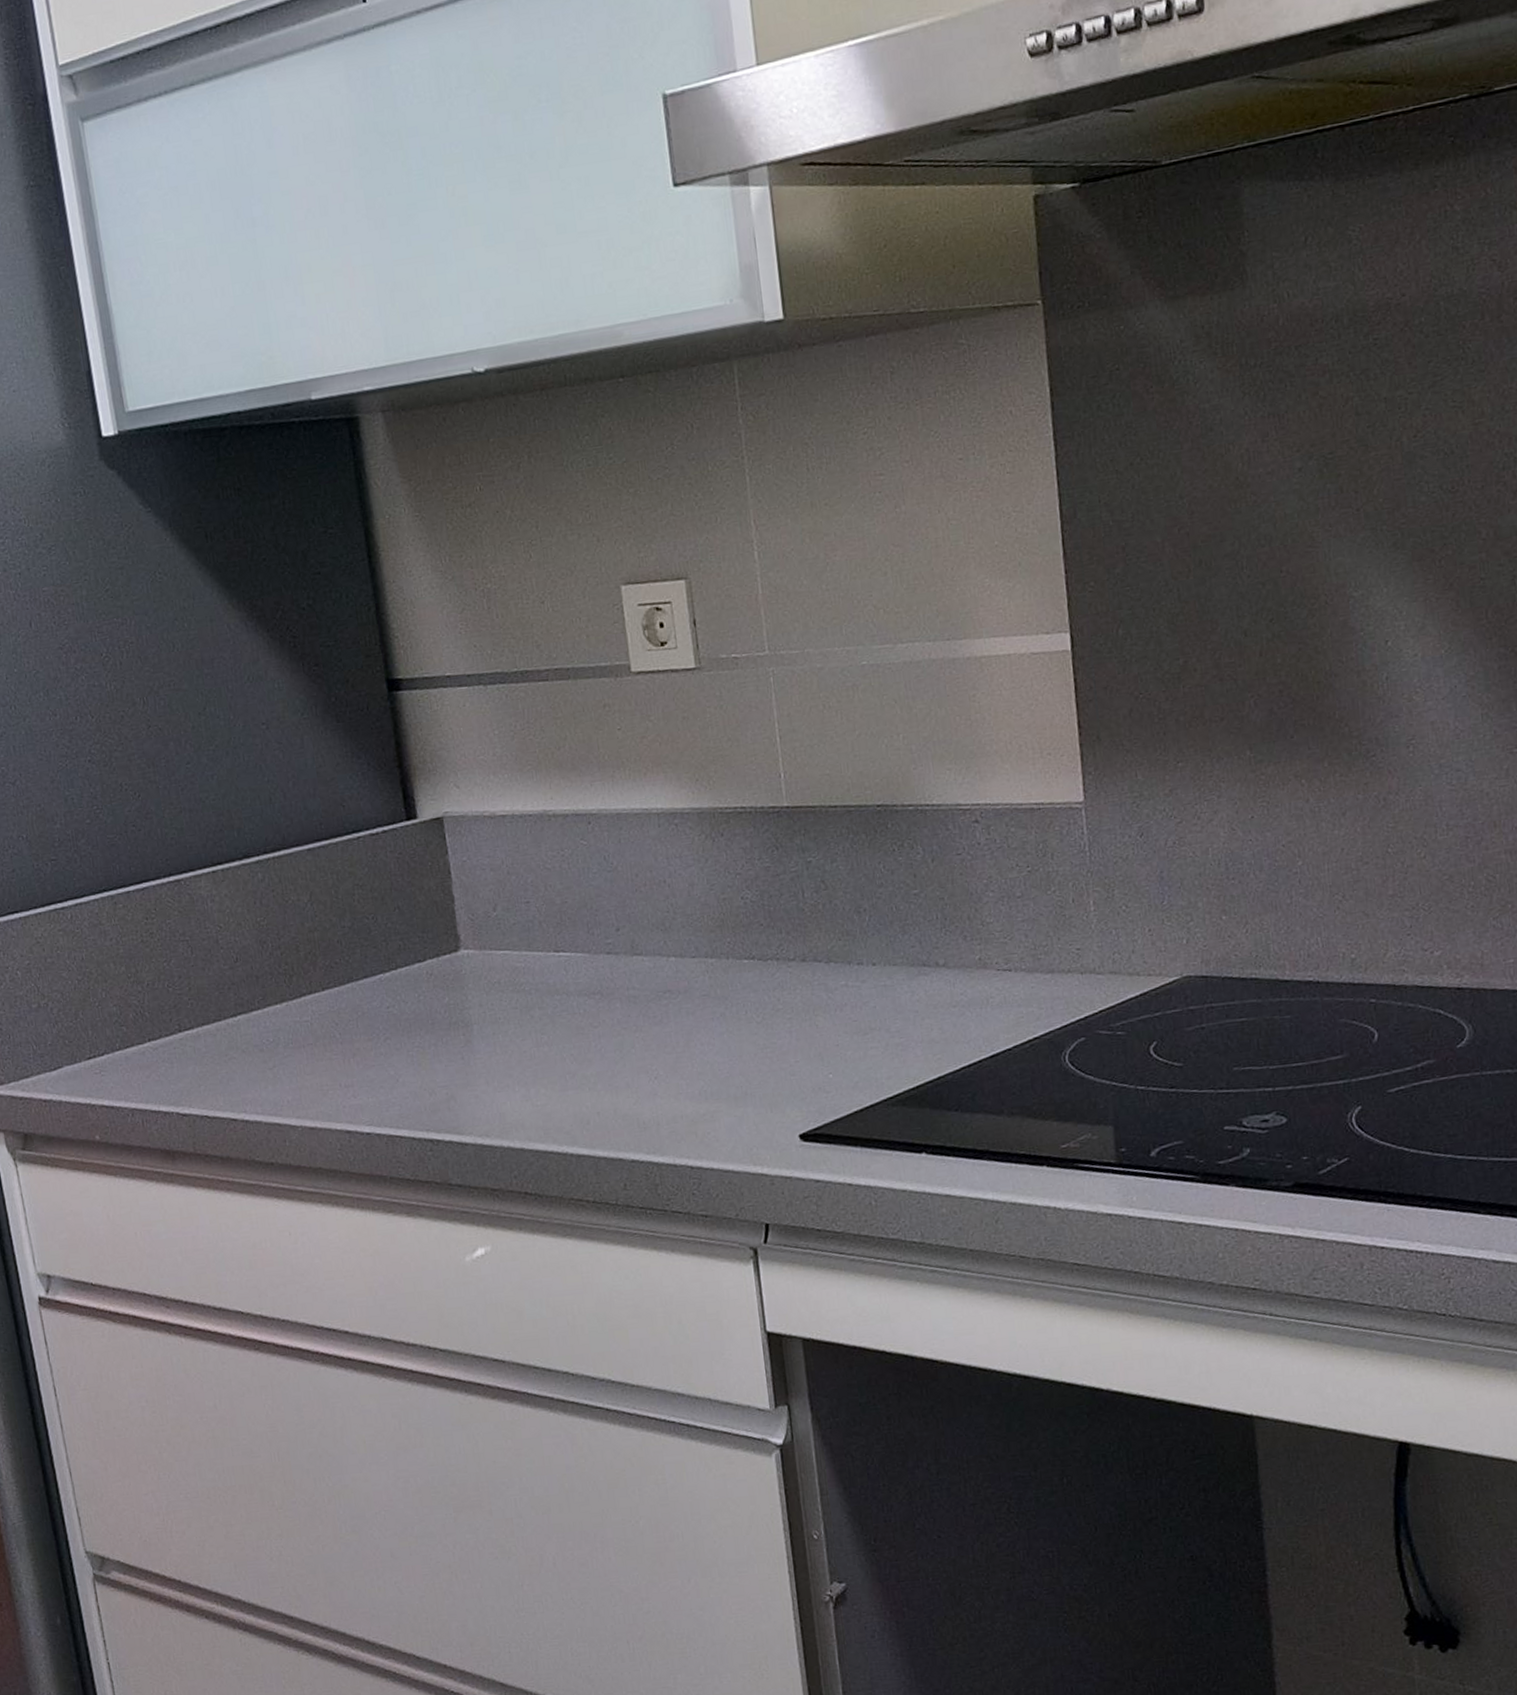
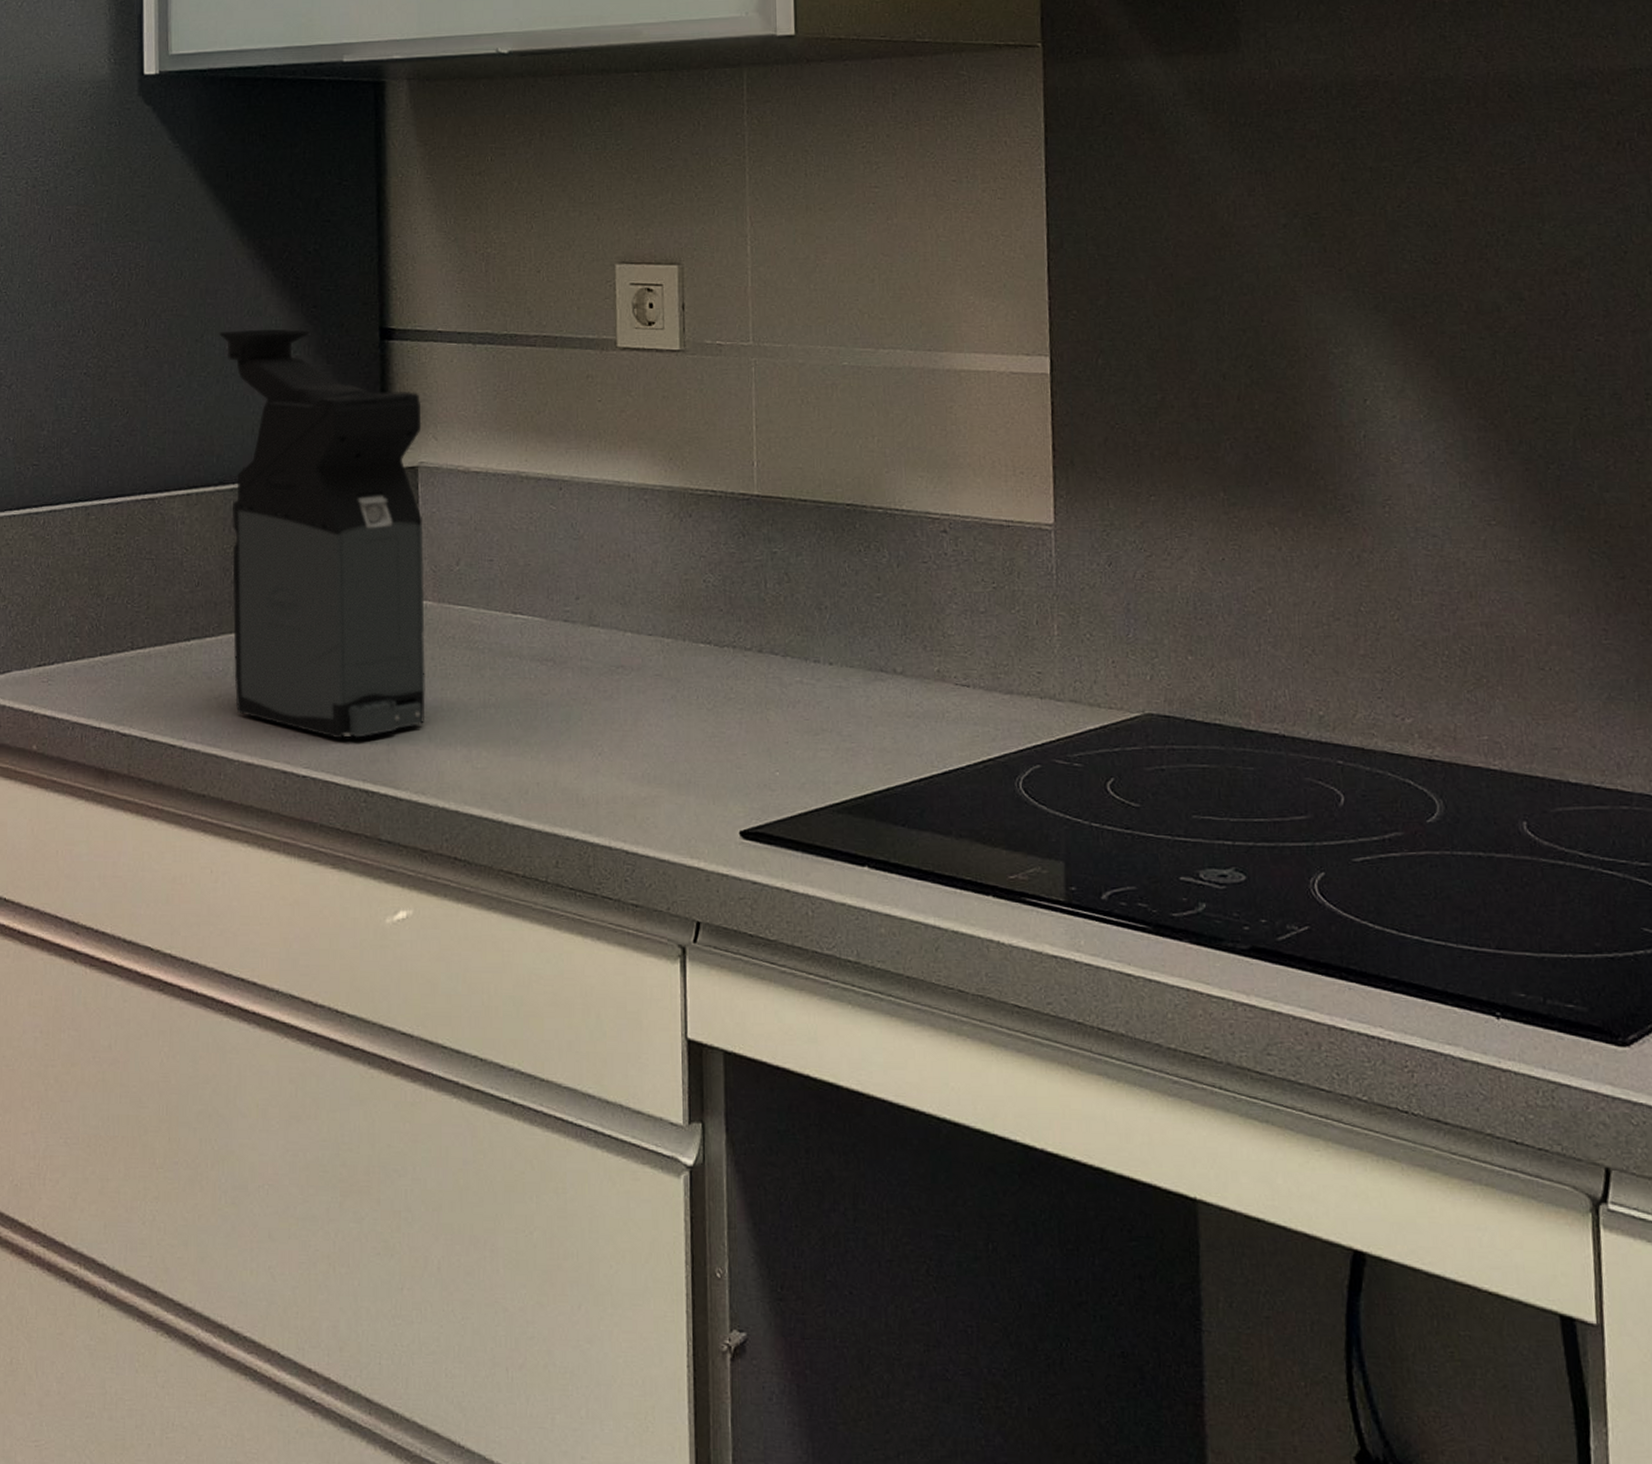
coffee maker: none [221,689,481,1094] -> present [218,328,426,739]

